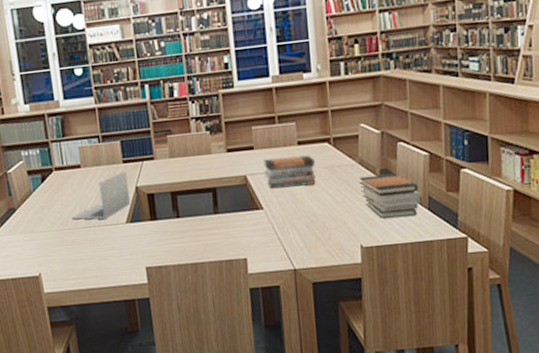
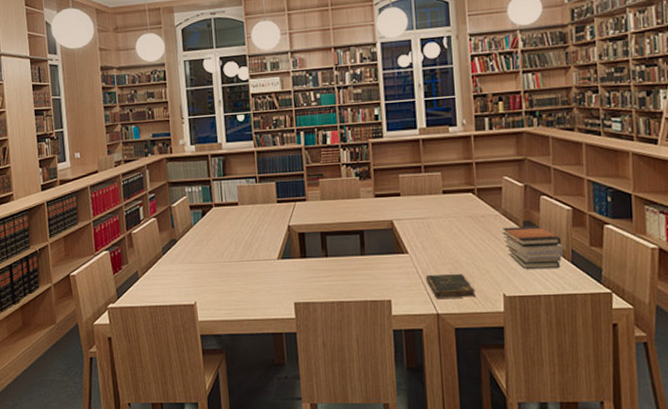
laptop: present [71,171,131,220] -> none [227,210,283,255]
book stack: present [263,155,316,189] -> none [409,204,460,234]
bible: none [281,227,333,254] -> present [425,273,475,298]

